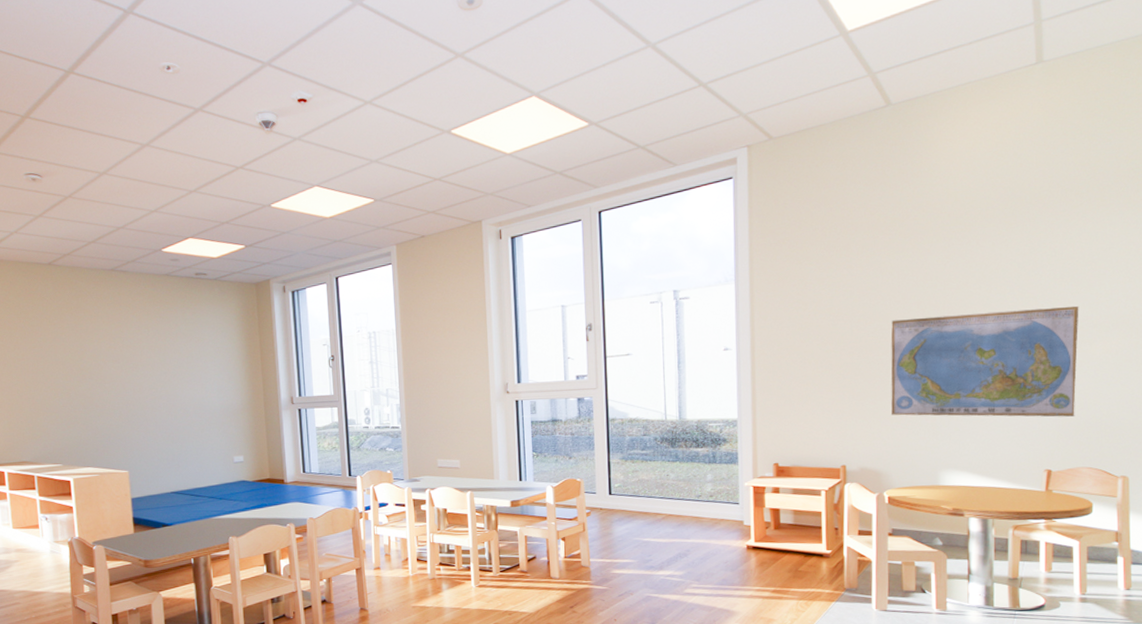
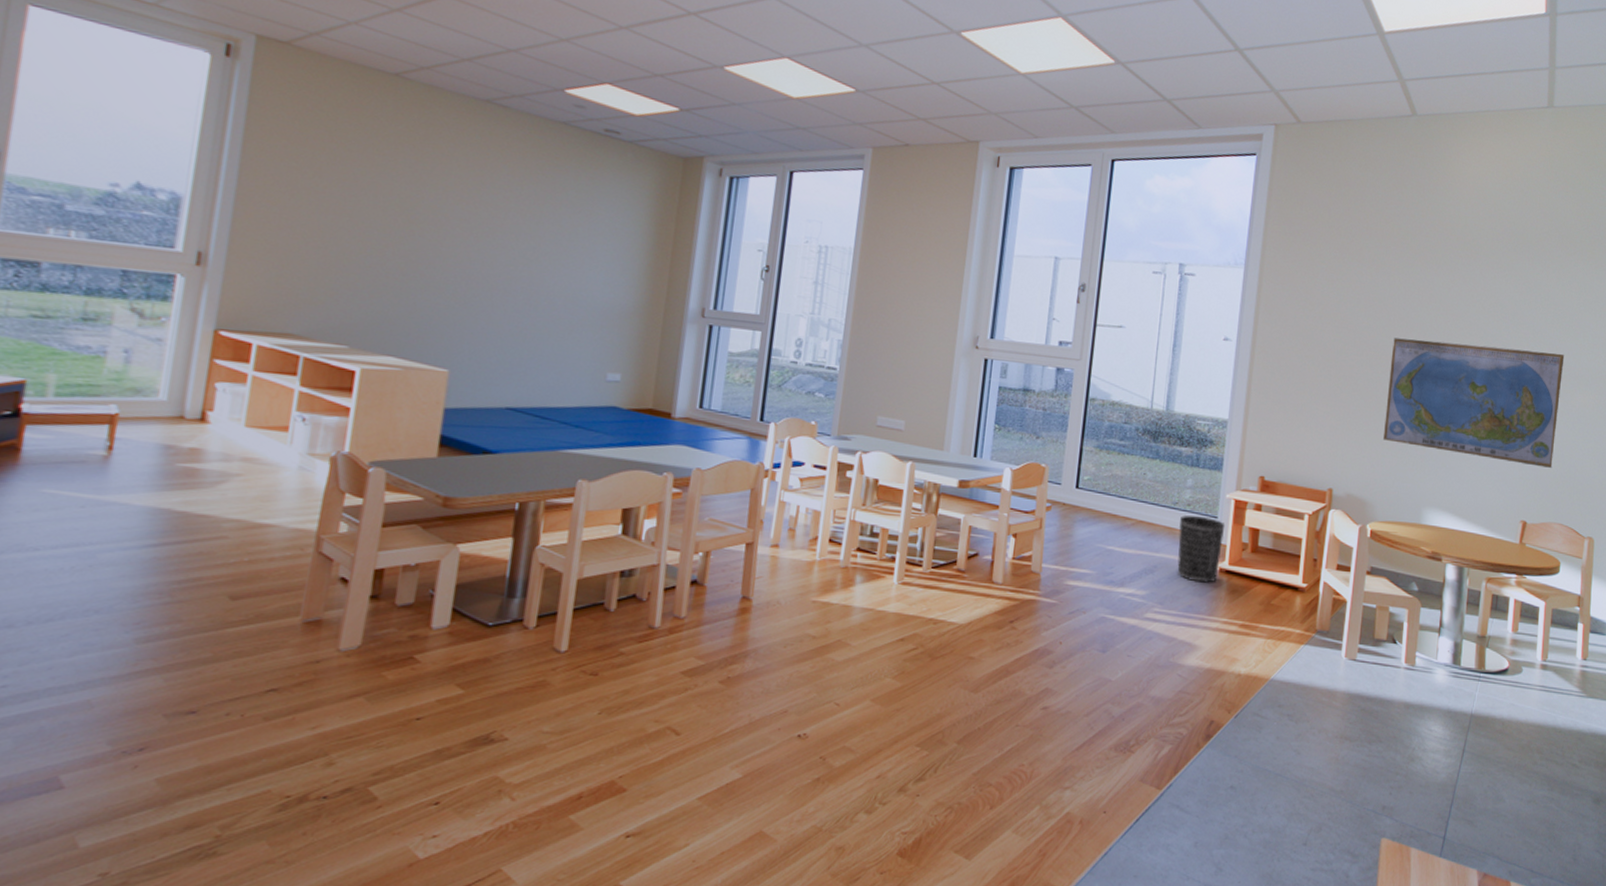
wastebasket: none [704,504,747,560] -> present [1177,515,1226,583]

